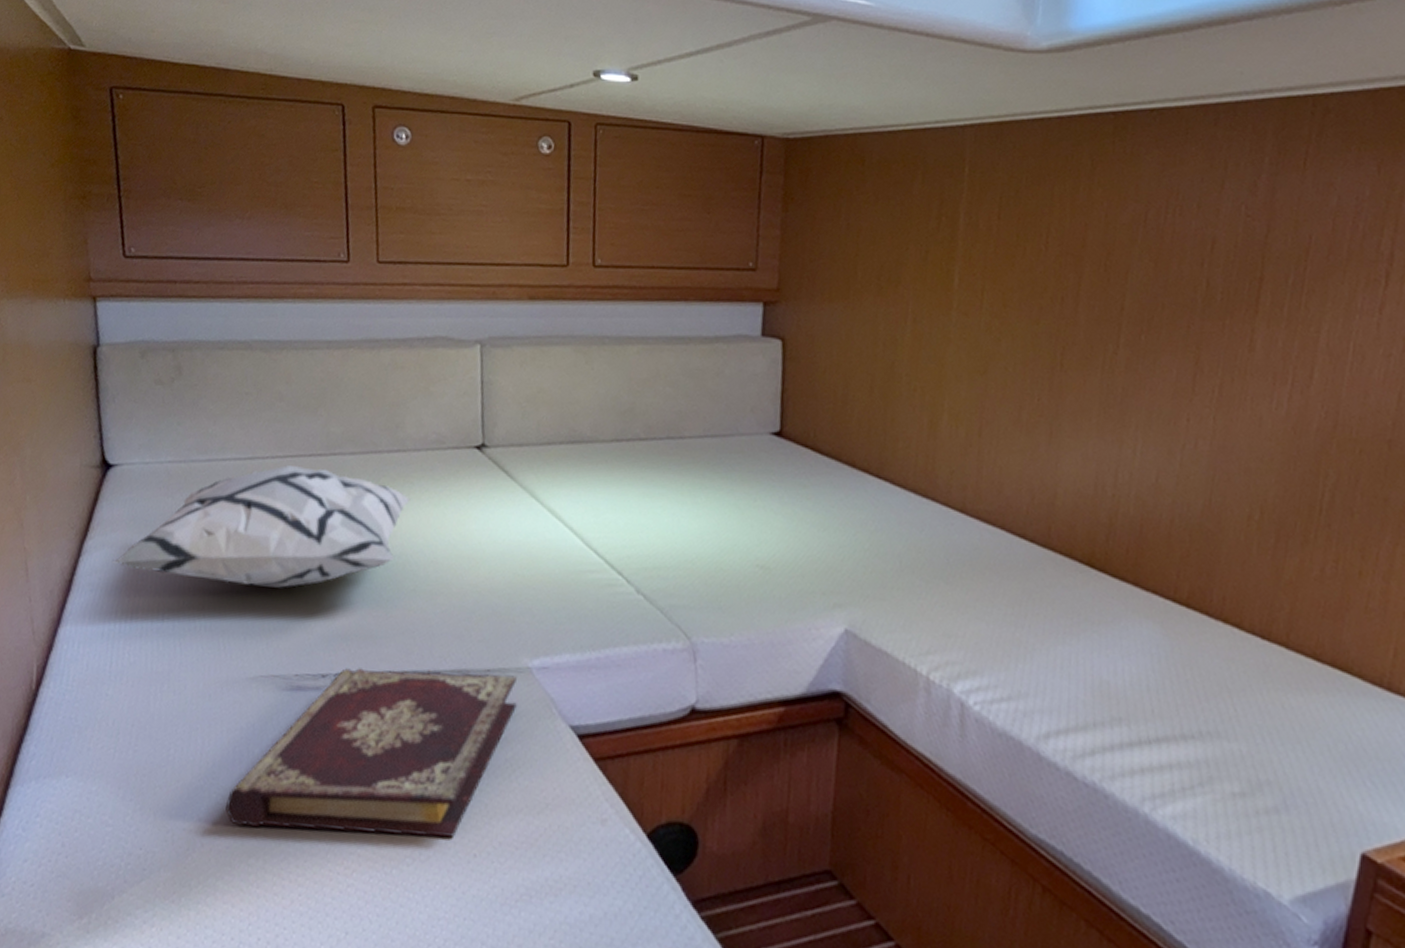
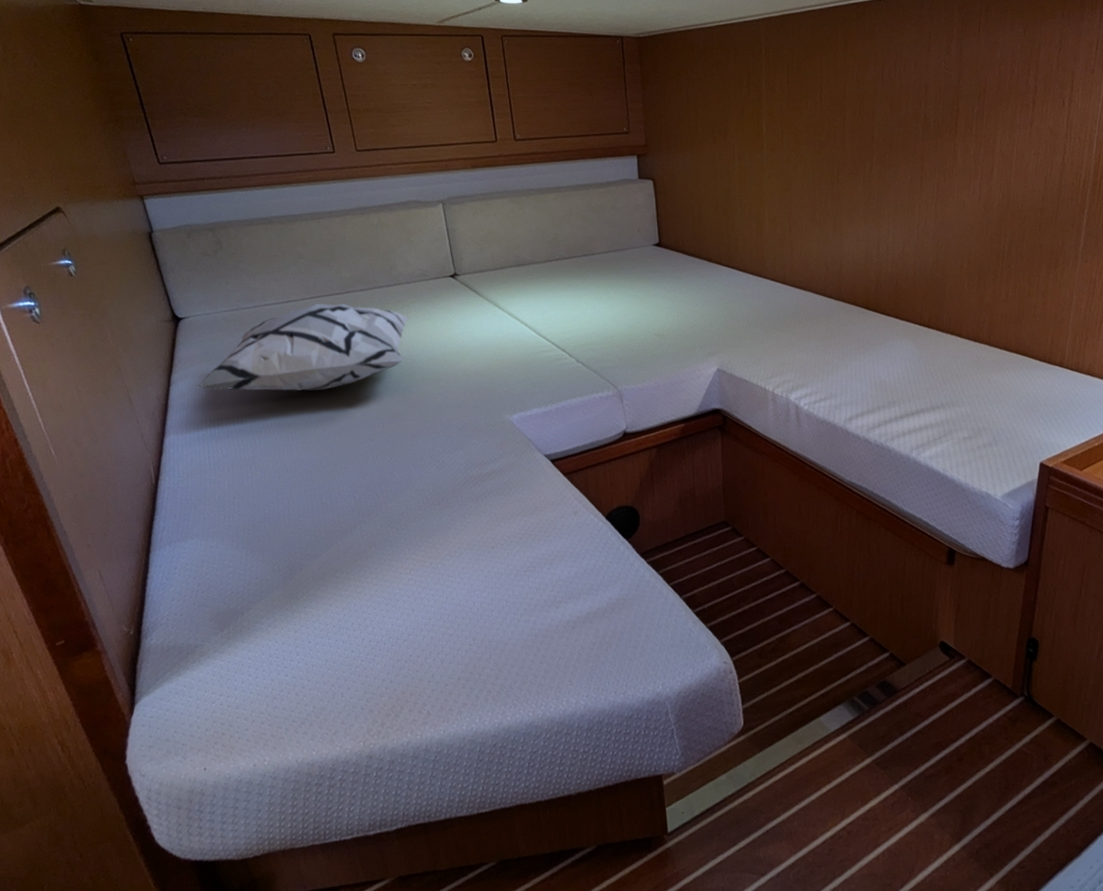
book: present [225,668,517,838] -> none [313,427,506,553]

